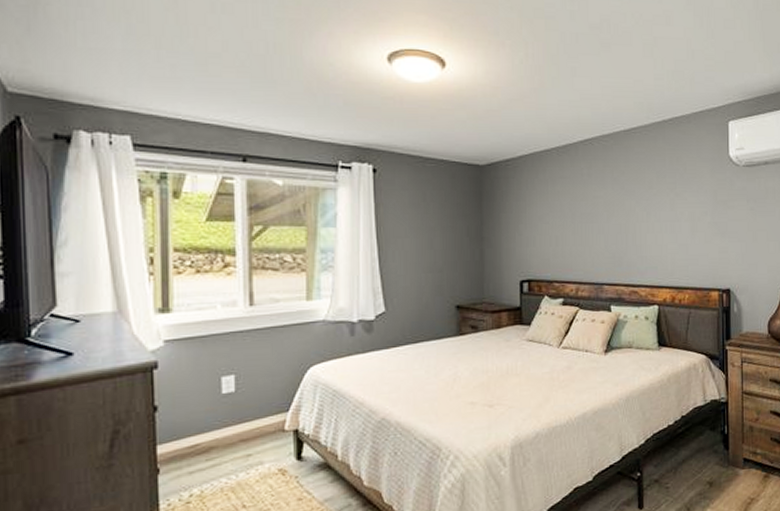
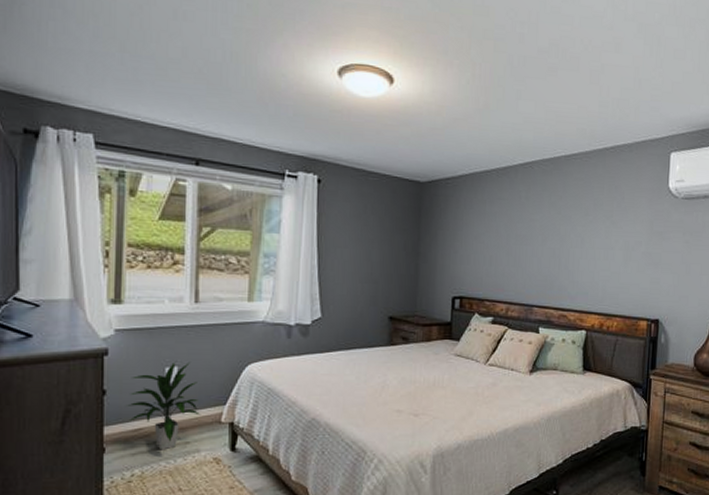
indoor plant: none [180,368,263,466] -> present [125,361,201,450]

